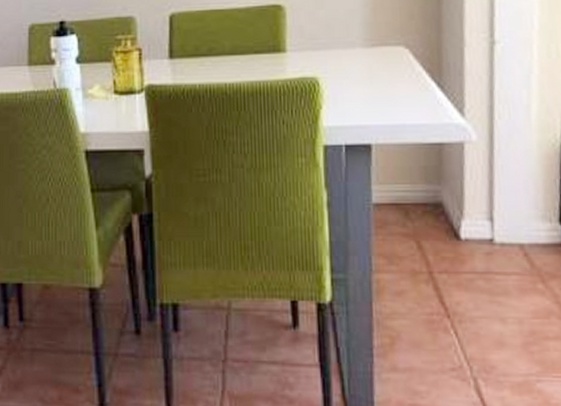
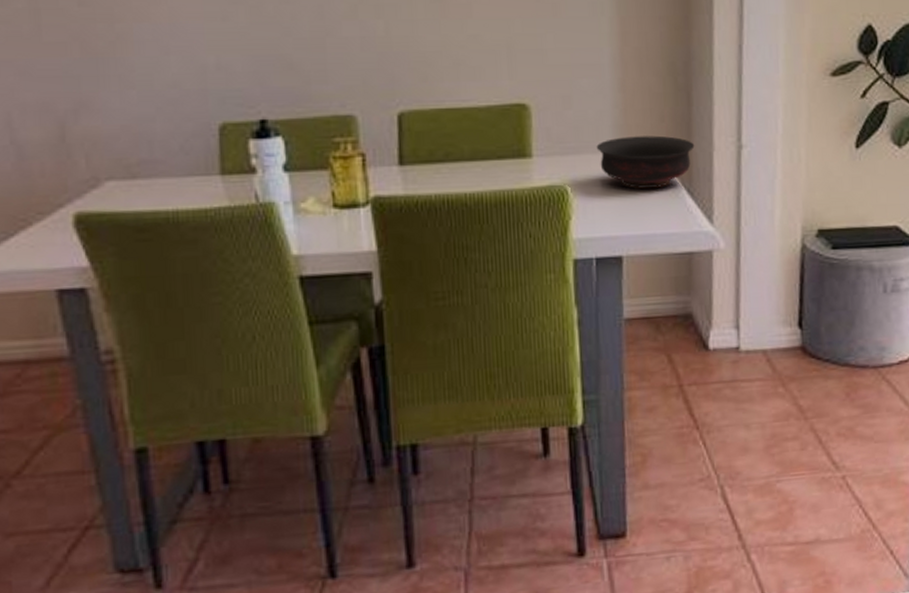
bowl: none [347,32,445,82] -> present [596,135,695,189]

